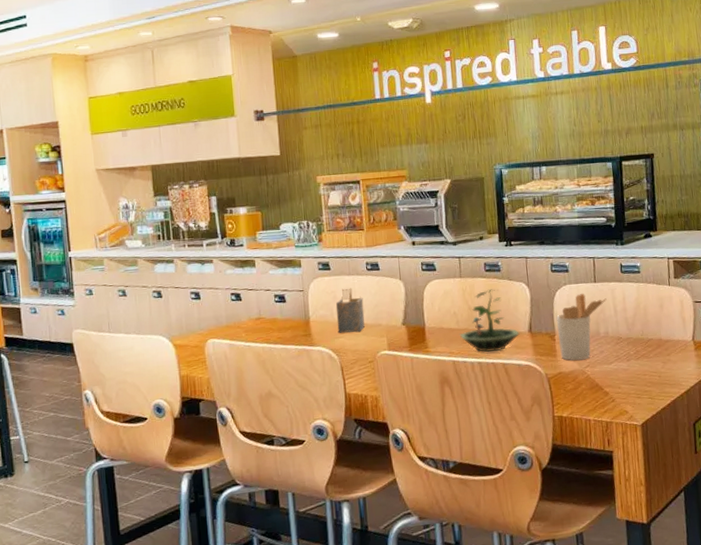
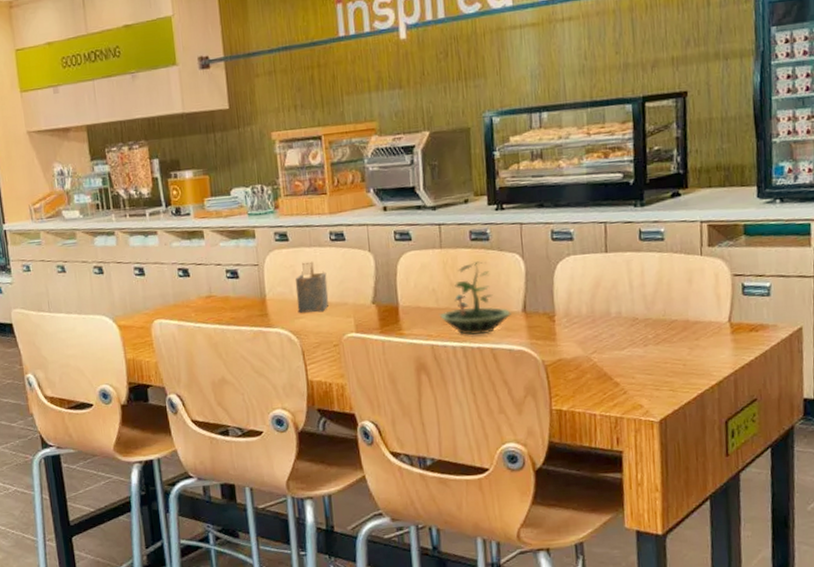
utensil holder: present [556,294,607,360] -> none [556,266,621,345]

